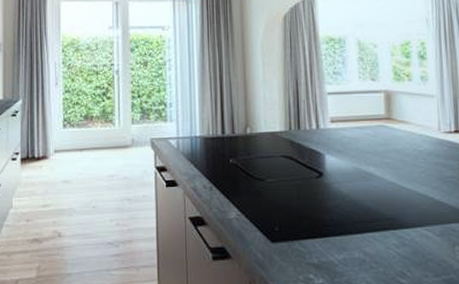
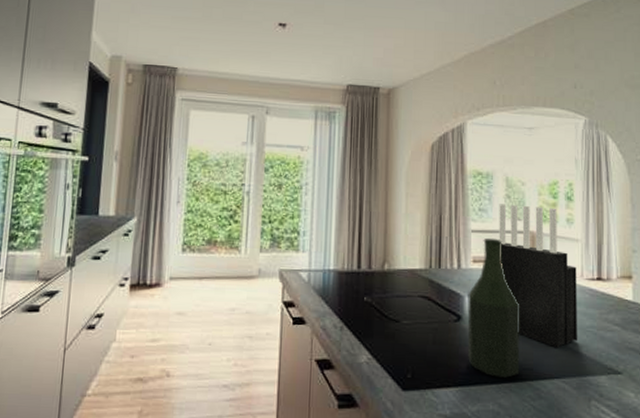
bottle: none [328,98,382,228] -> present [467,237,520,378]
knife block: none [353,66,439,198] -> present [499,204,578,348]

